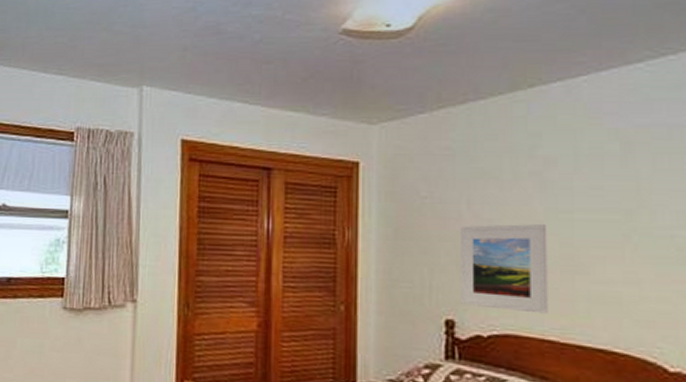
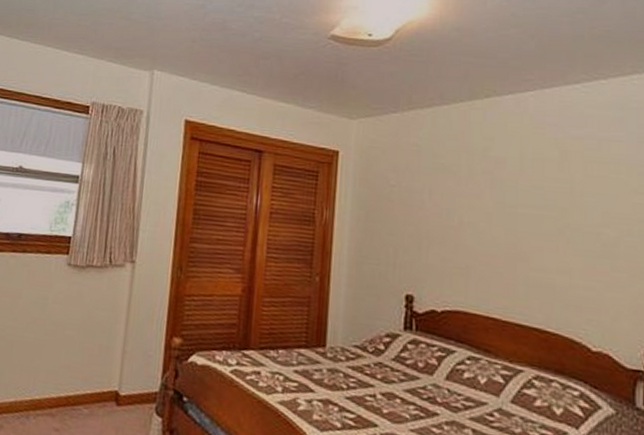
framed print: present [461,223,548,314] -> none [419,213,496,295]

